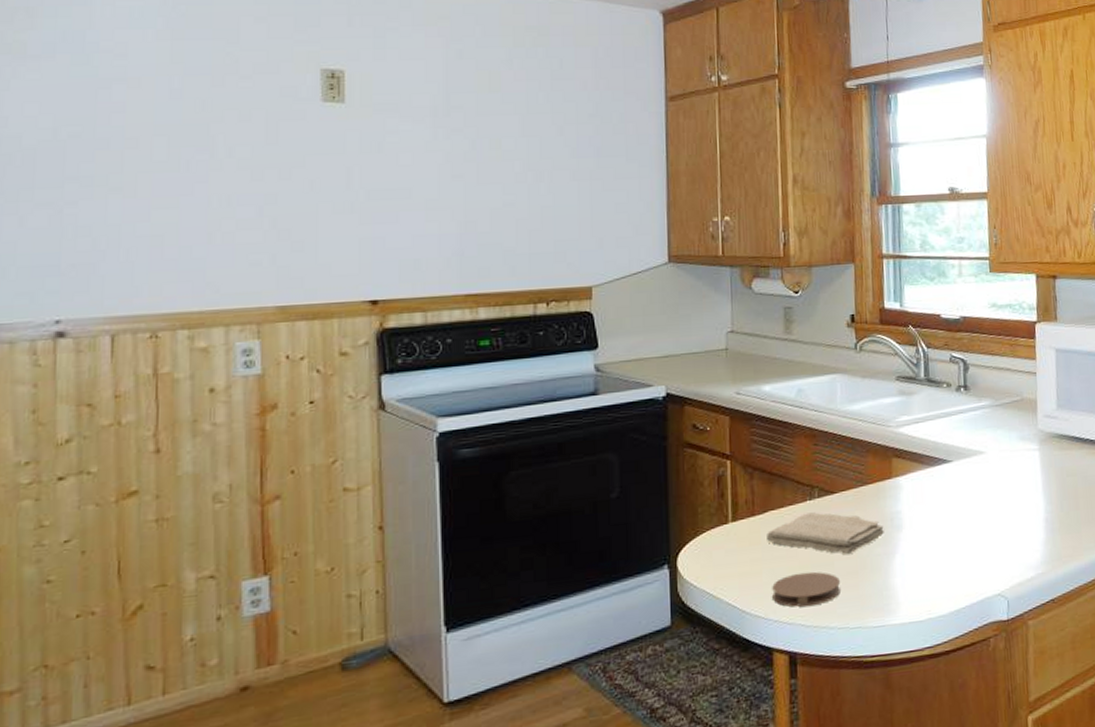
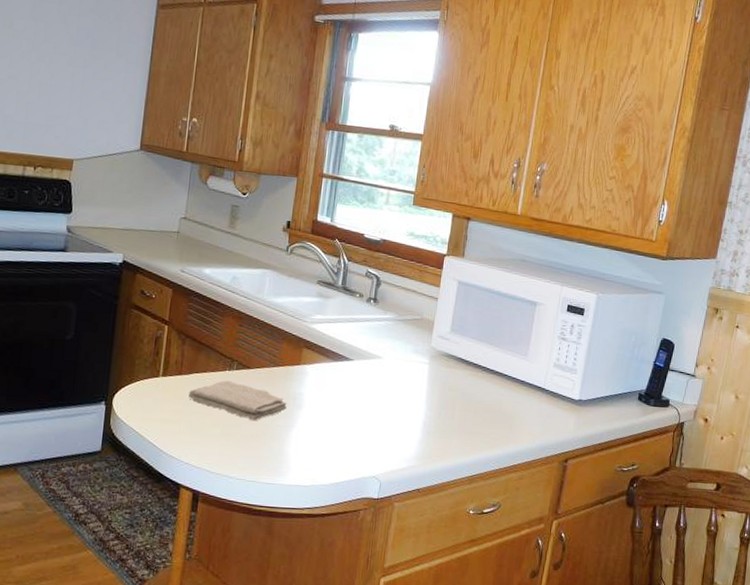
coaster: present [772,571,840,607] -> none [186,428,244,457]

